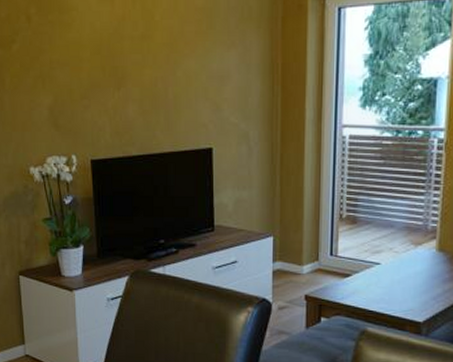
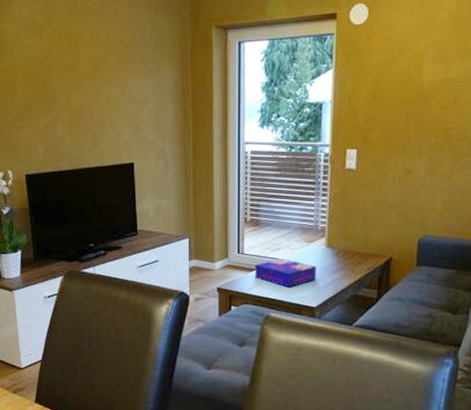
board game: none [350,262,424,298] -> present [255,258,316,287]

